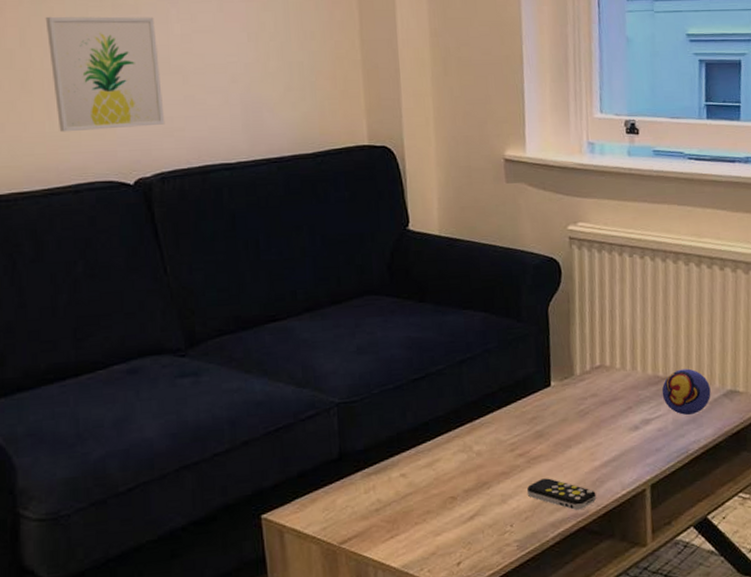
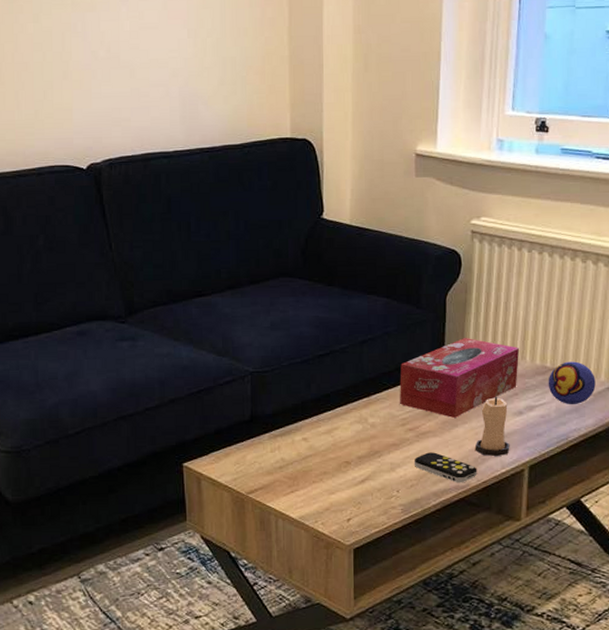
wall art: present [45,16,165,132] -> none [16,14,114,121]
tissue box: none [504,349,630,439] -> present [399,337,520,419]
candle: none [591,412,629,478] -> present [474,397,510,457]

